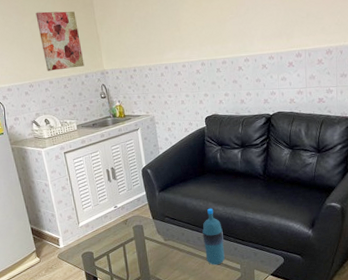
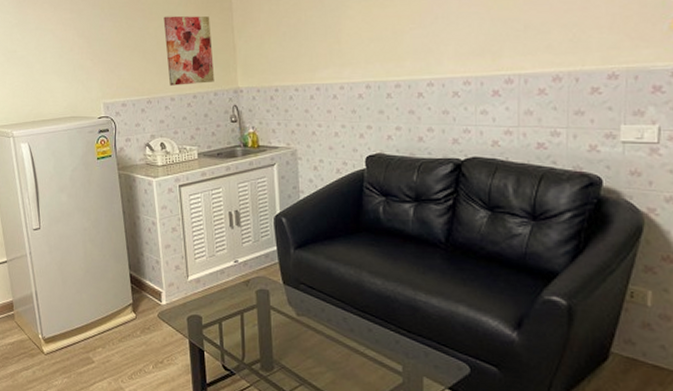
water bottle: present [202,208,225,266] -> none [351,279,380,361]

